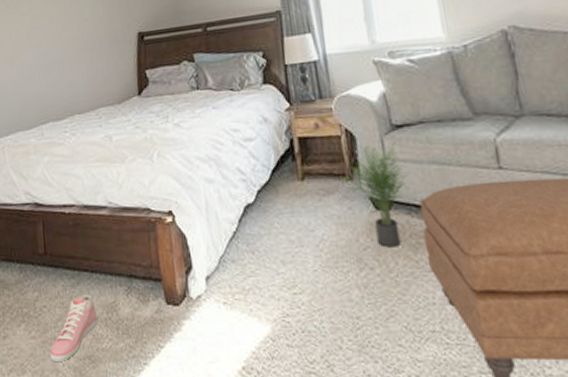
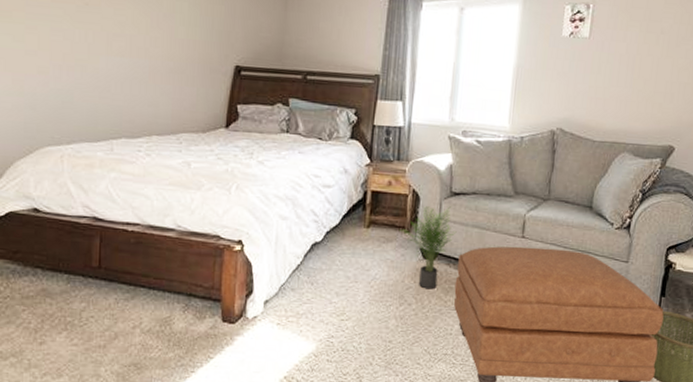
sneaker: present [49,294,97,363] -> none [92,308,149,368]

